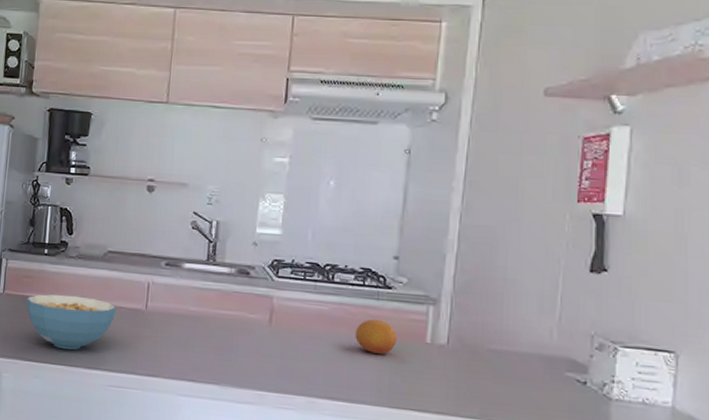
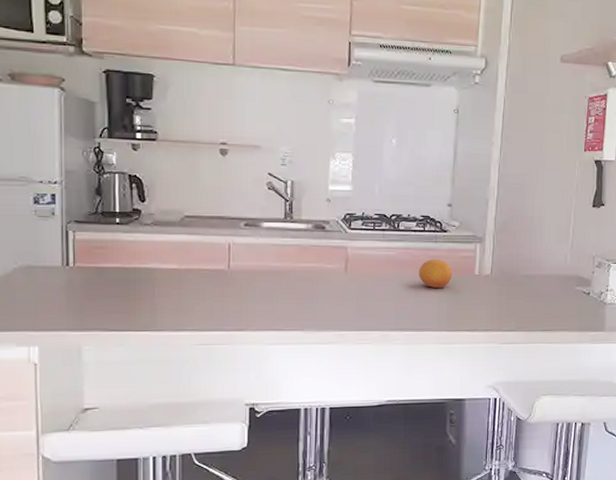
cereal bowl: present [26,294,117,350] -> none [101,262,199,316]

